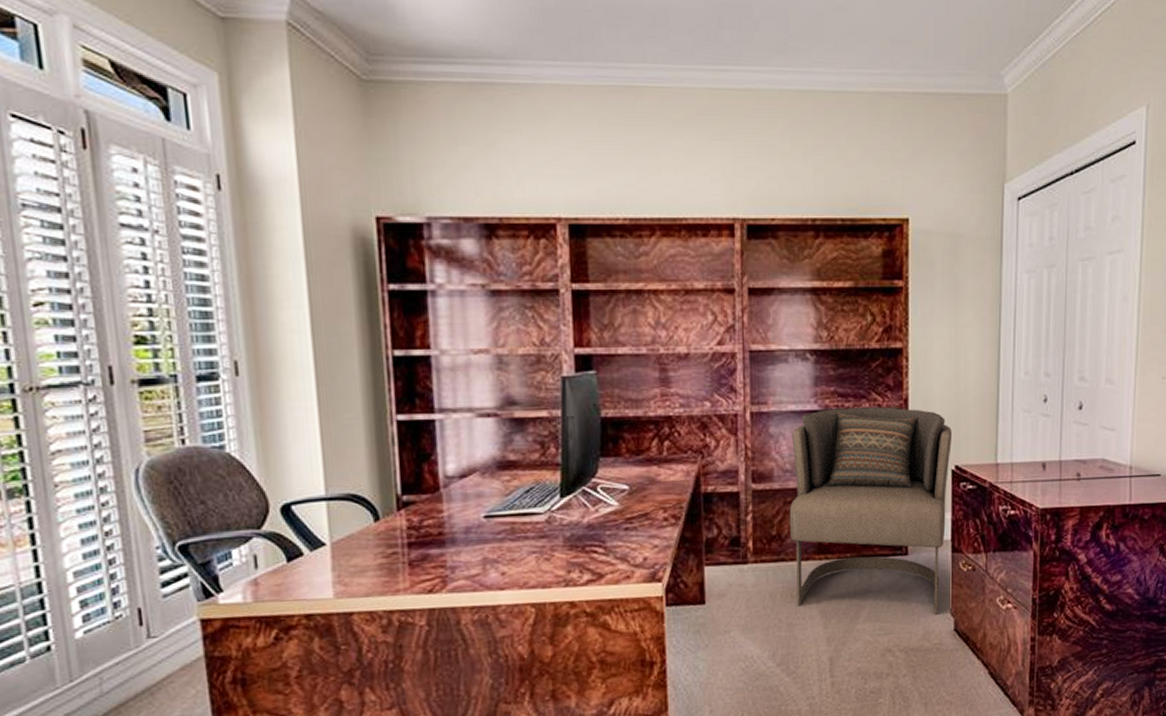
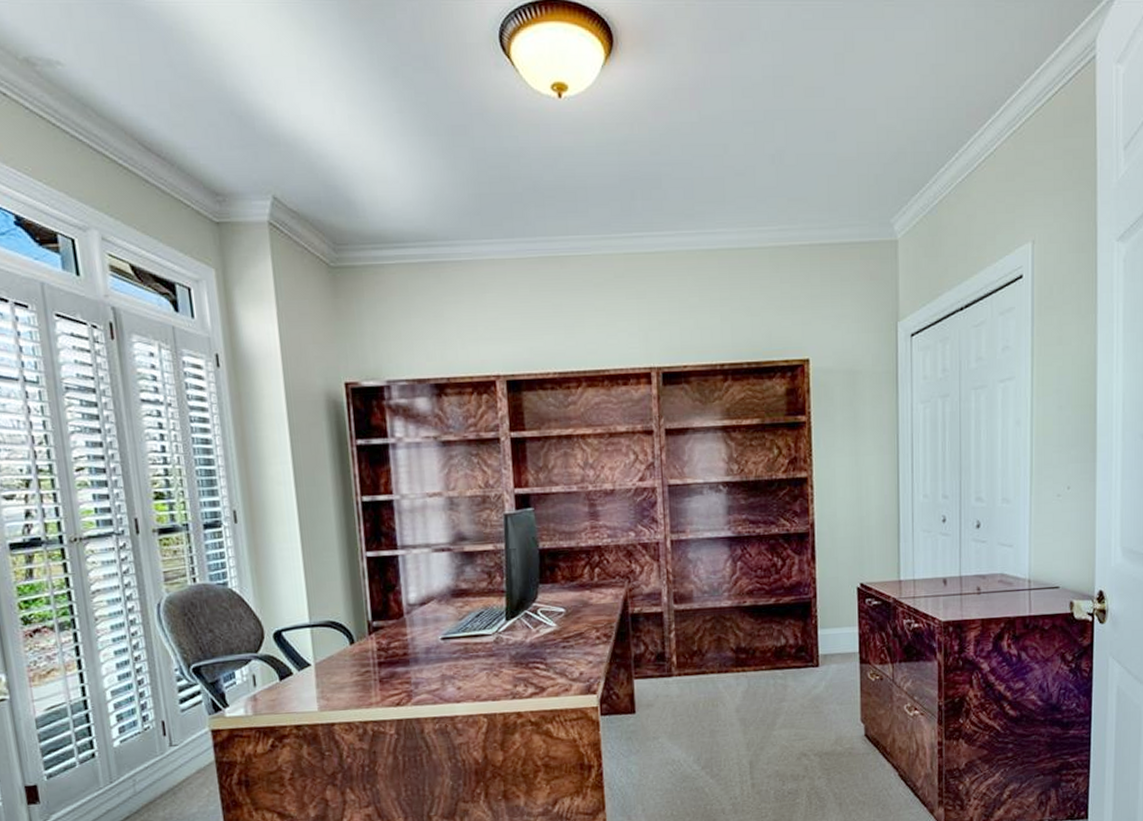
armchair: present [789,406,952,615] -> none [708,531,856,721]

